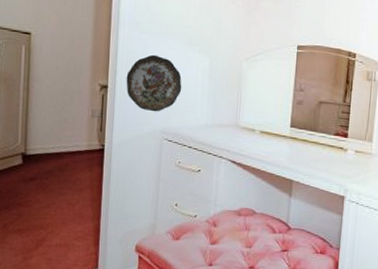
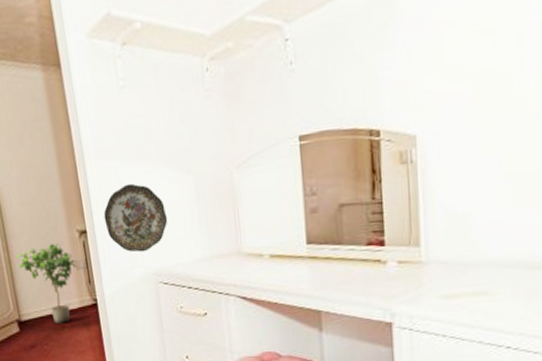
potted plant: none [34,92,92,162] -> present [15,243,76,324]

